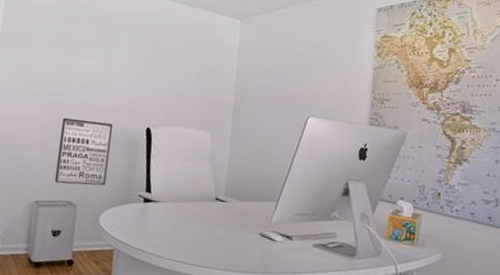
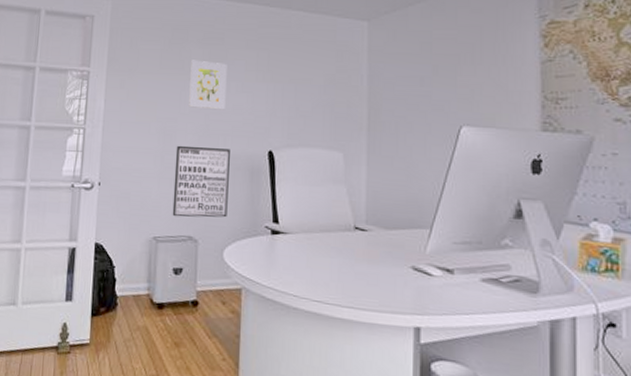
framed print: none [77,39,115,88] -> present [189,60,227,110]

